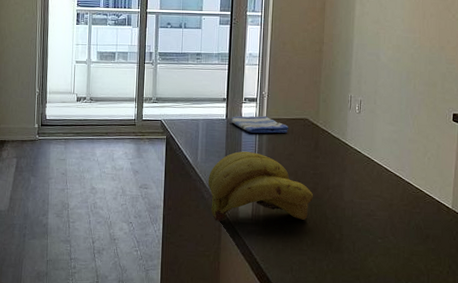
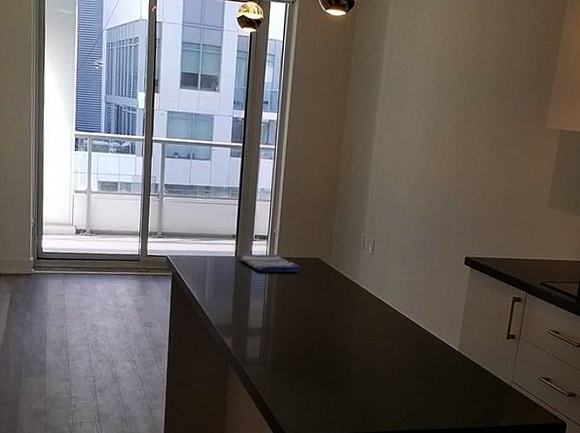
banana bunch: present [208,151,314,222] -> none [215,290,323,361]

